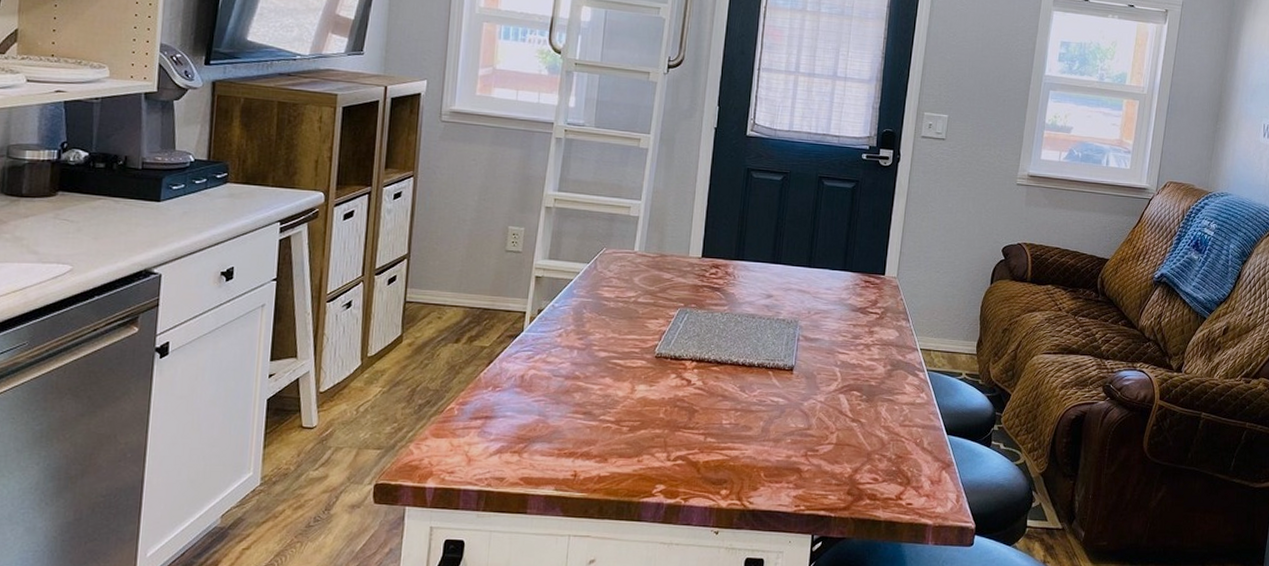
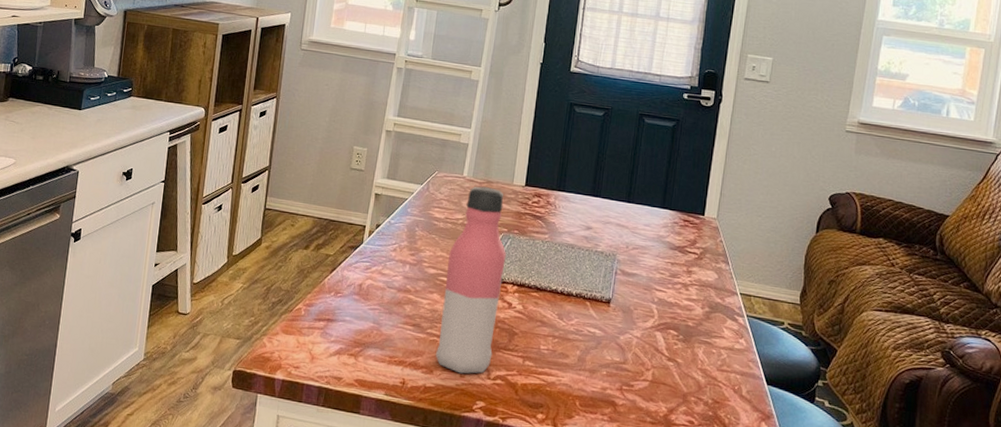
water bottle: none [609,261,683,459] -> present [435,186,506,374]

